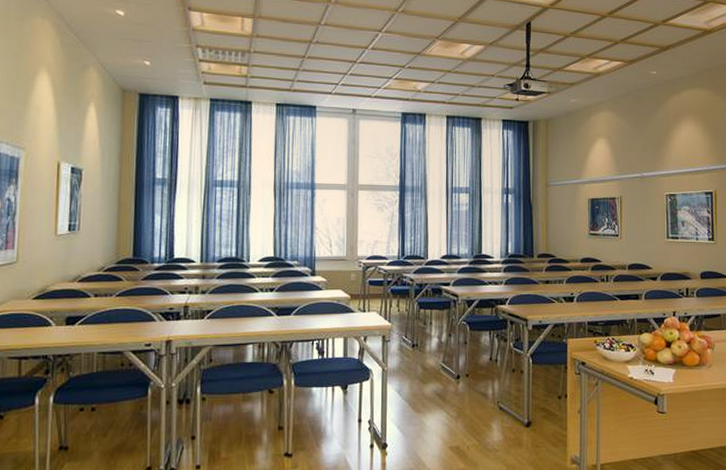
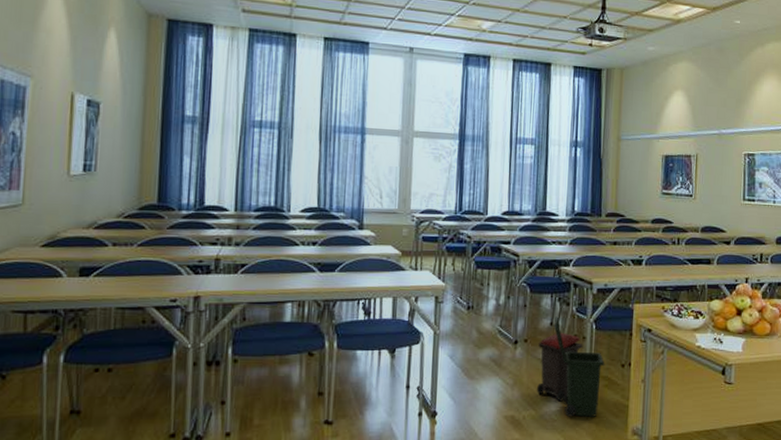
trash bin: none [478,352,543,447] -> present [536,316,605,417]

